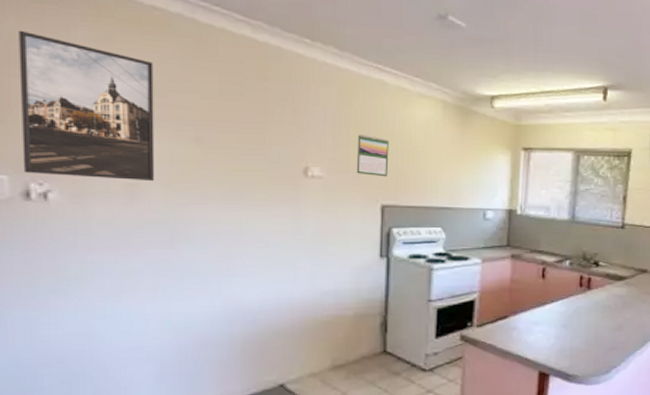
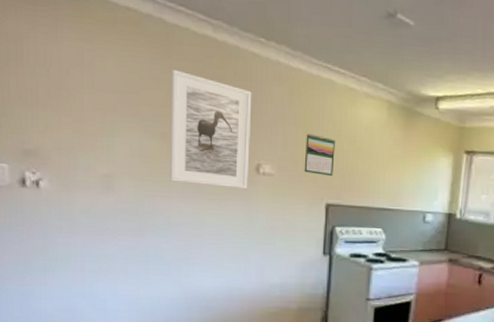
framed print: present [18,30,155,182] -> none [16,31,127,174]
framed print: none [205,70,298,193] -> present [170,69,252,189]

